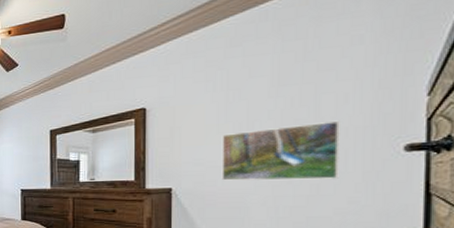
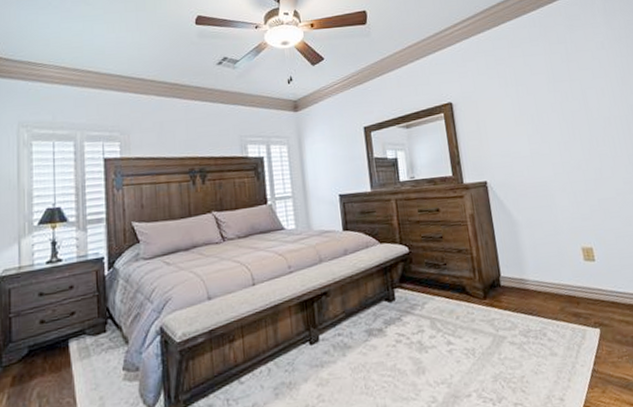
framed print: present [222,120,341,181] -> none [519,111,613,171]

